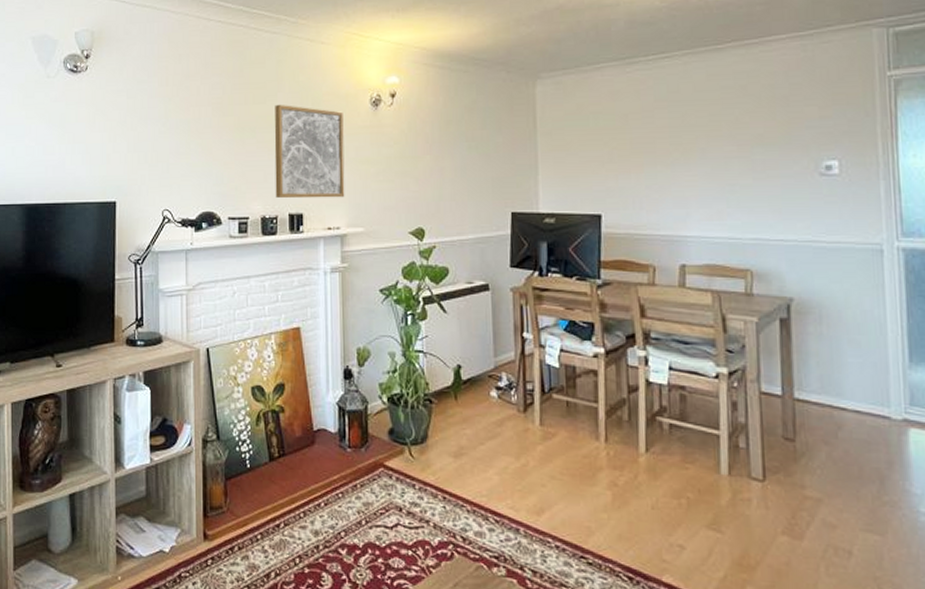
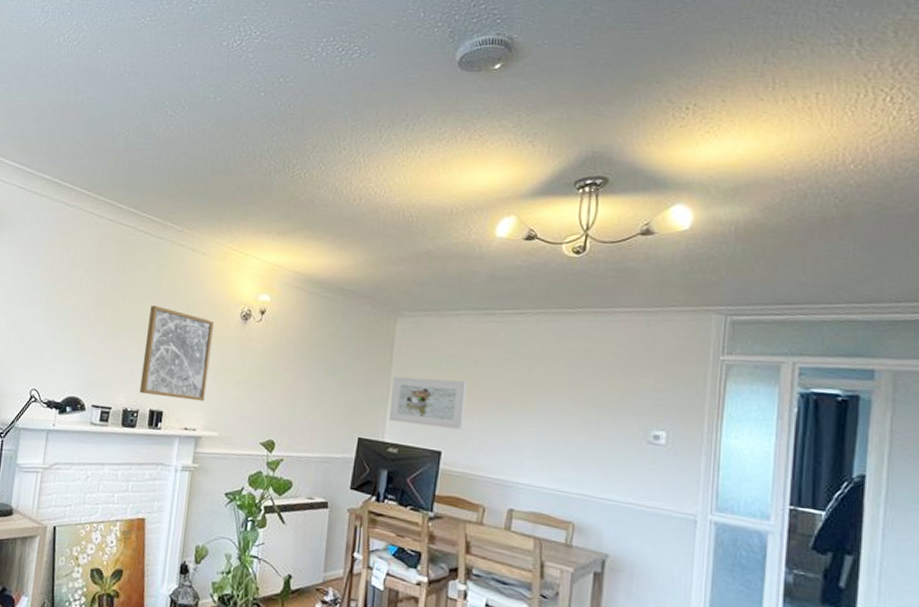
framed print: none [540,138,620,191] -> present [389,377,468,430]

